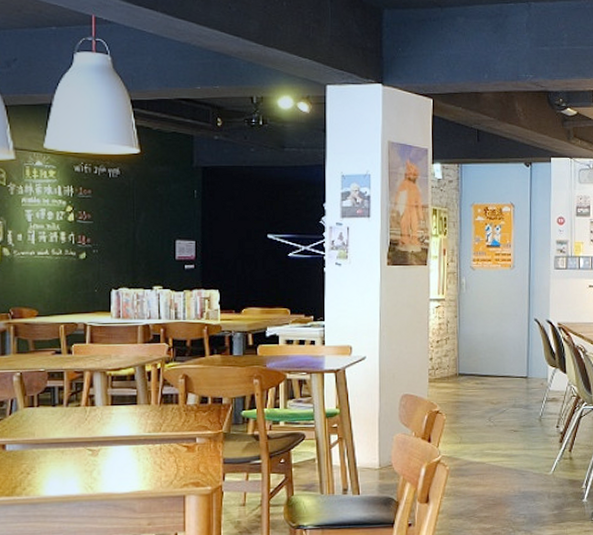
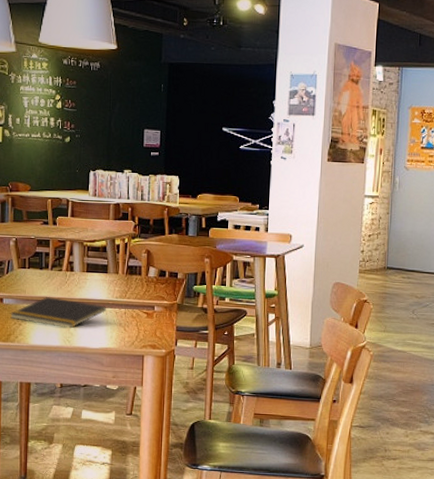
notepad: none [14,437,137,473] -> present [9,296,106,328]

